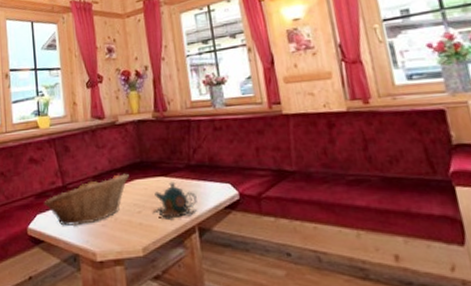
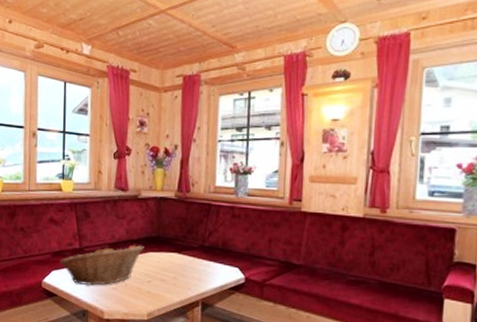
teapot: present [152,181,197,219] -> none [161,258,205,292]

